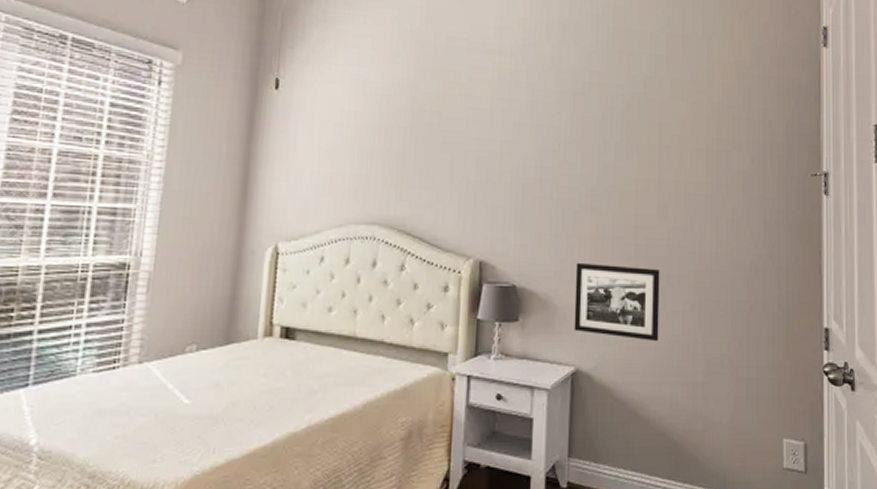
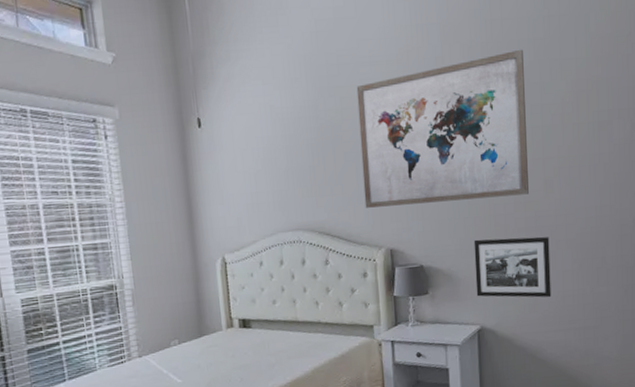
wall art: none [456,62,644,218] -> present [356,49,529,208]

